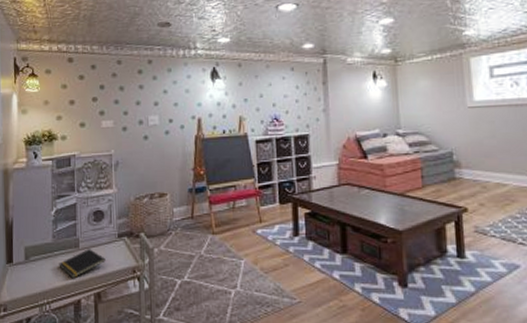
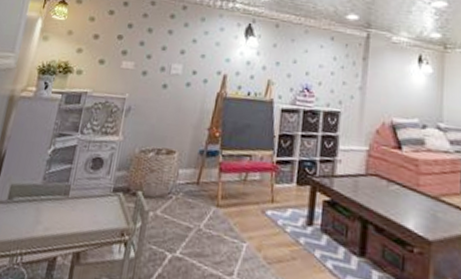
notepad: present [59,249,106,279] -> none [42,199,94,231]

